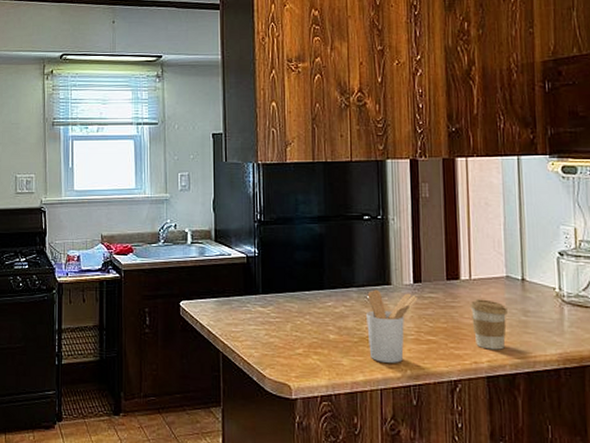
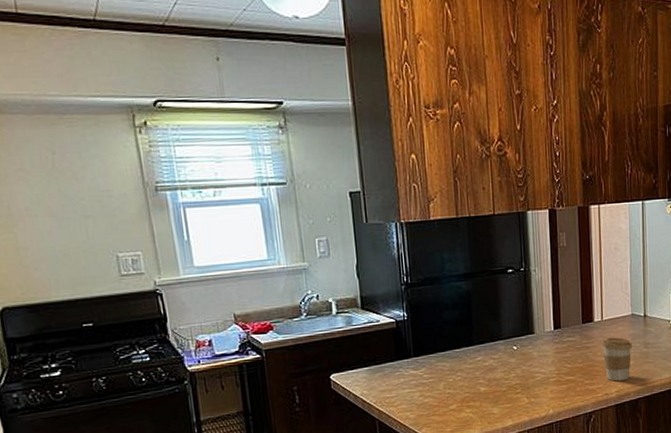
utensil holder: present [366,289,418,363] -> none [513,339,558,406]

